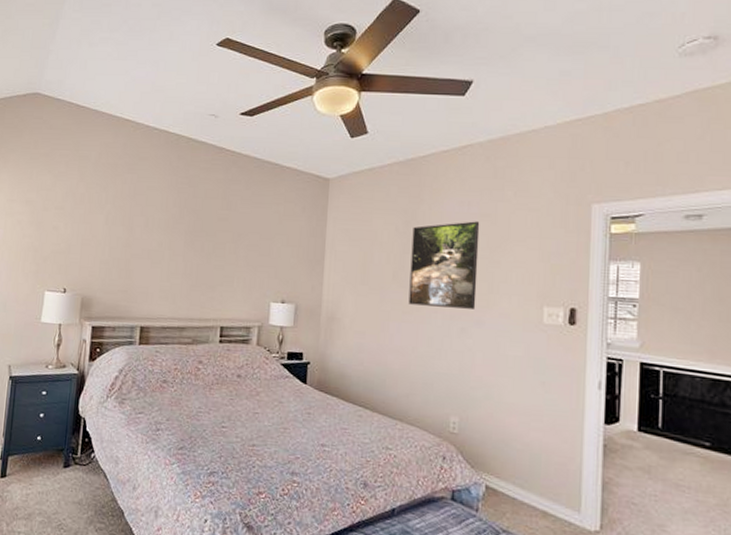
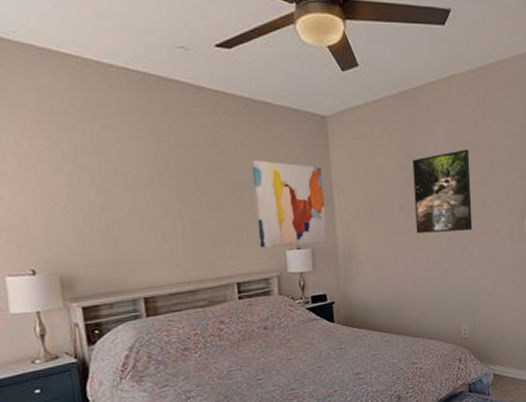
wall art: none [247,214,318,302] -> present [251,159,327,248]

